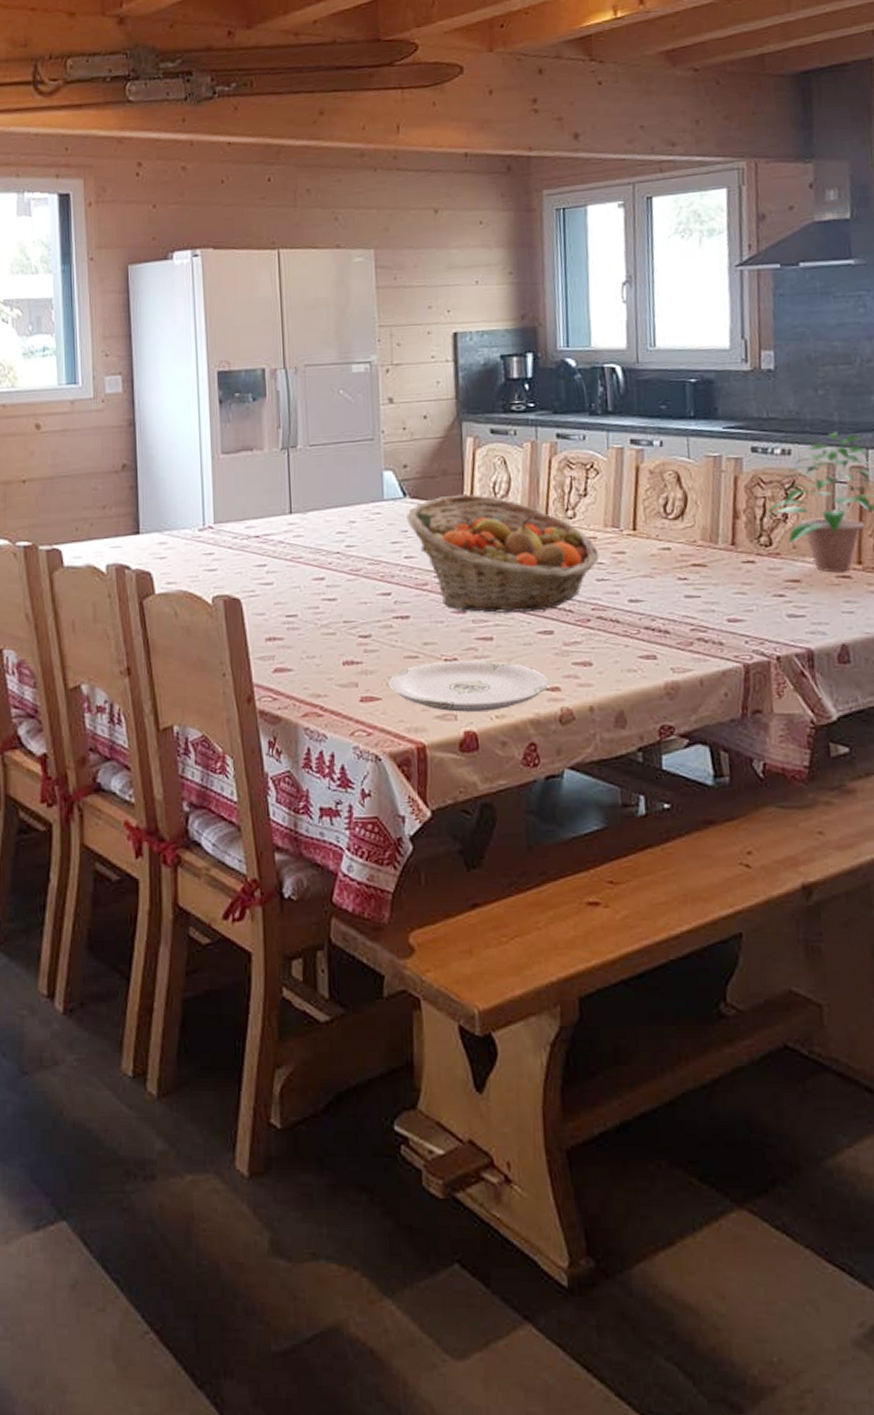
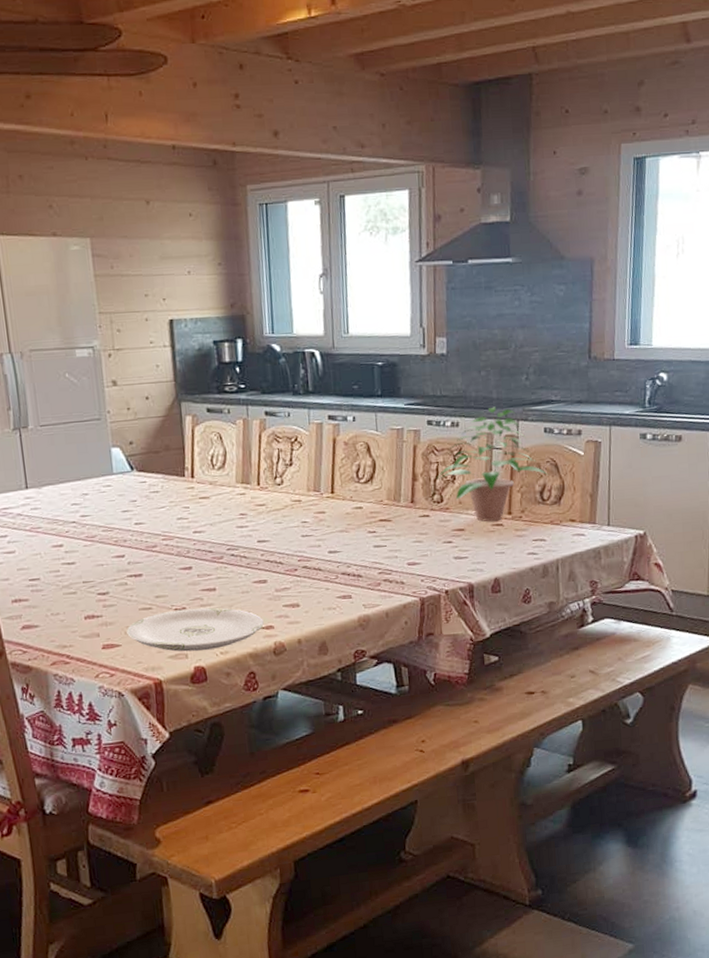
fruit basket: present [406,494,599,613] -> none [135,466,304,568]

